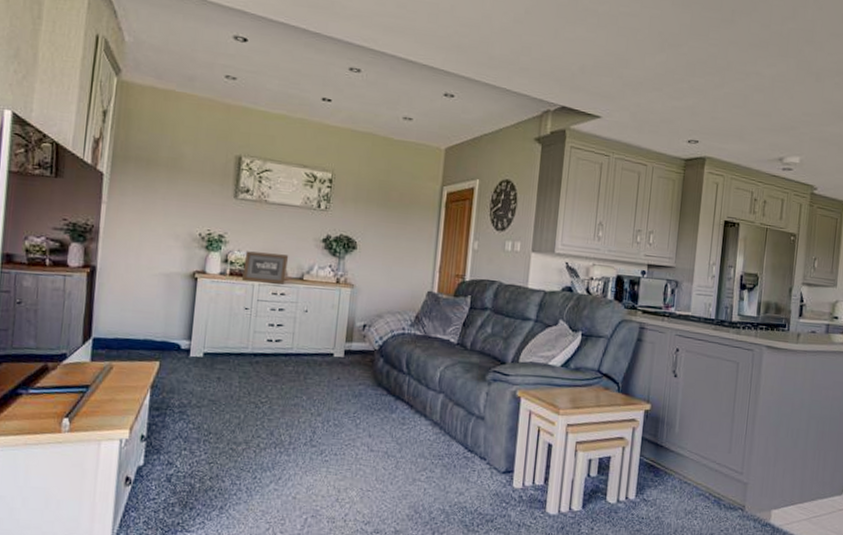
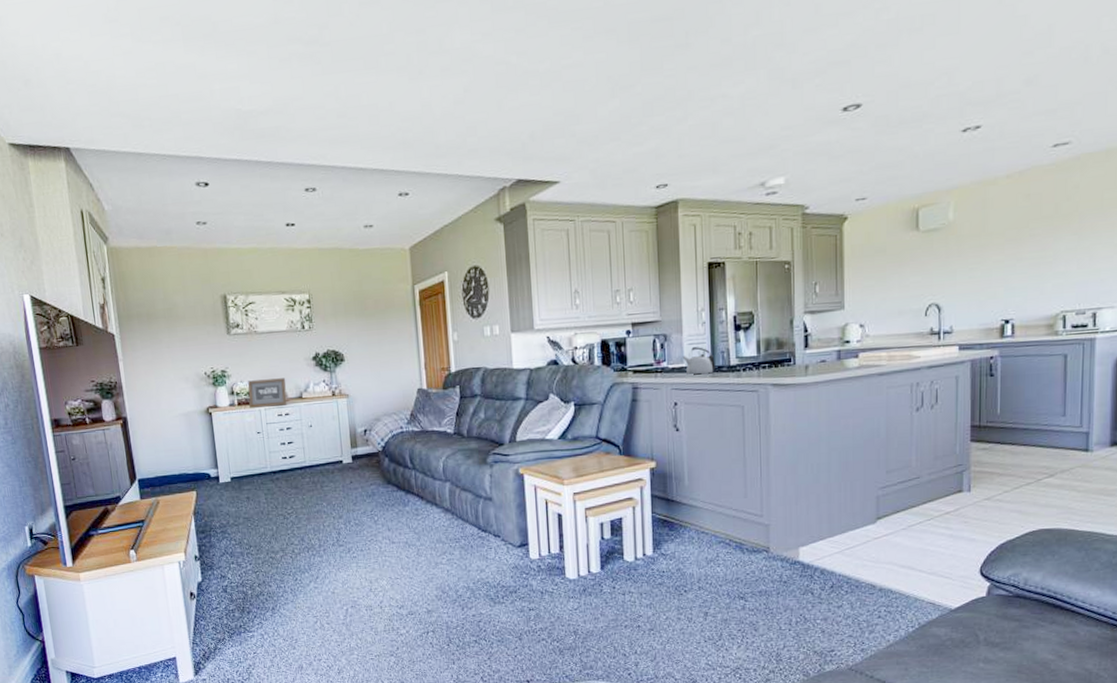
kettle: none [689,298,719,327] -> present [682,347,715,375]

